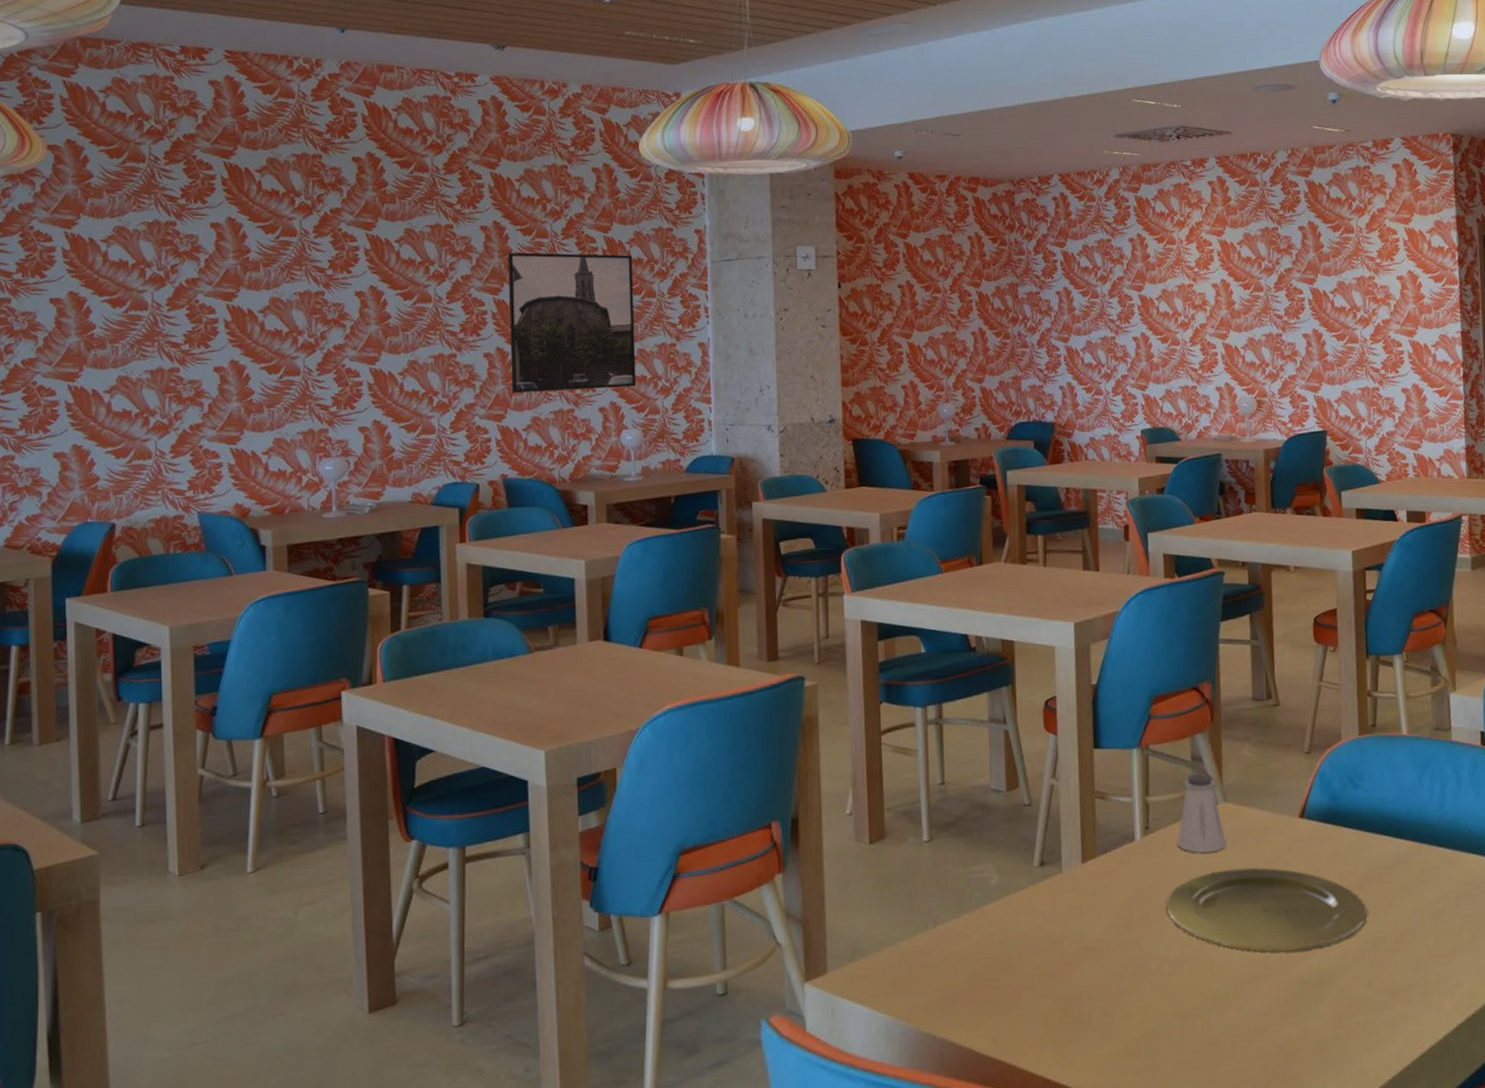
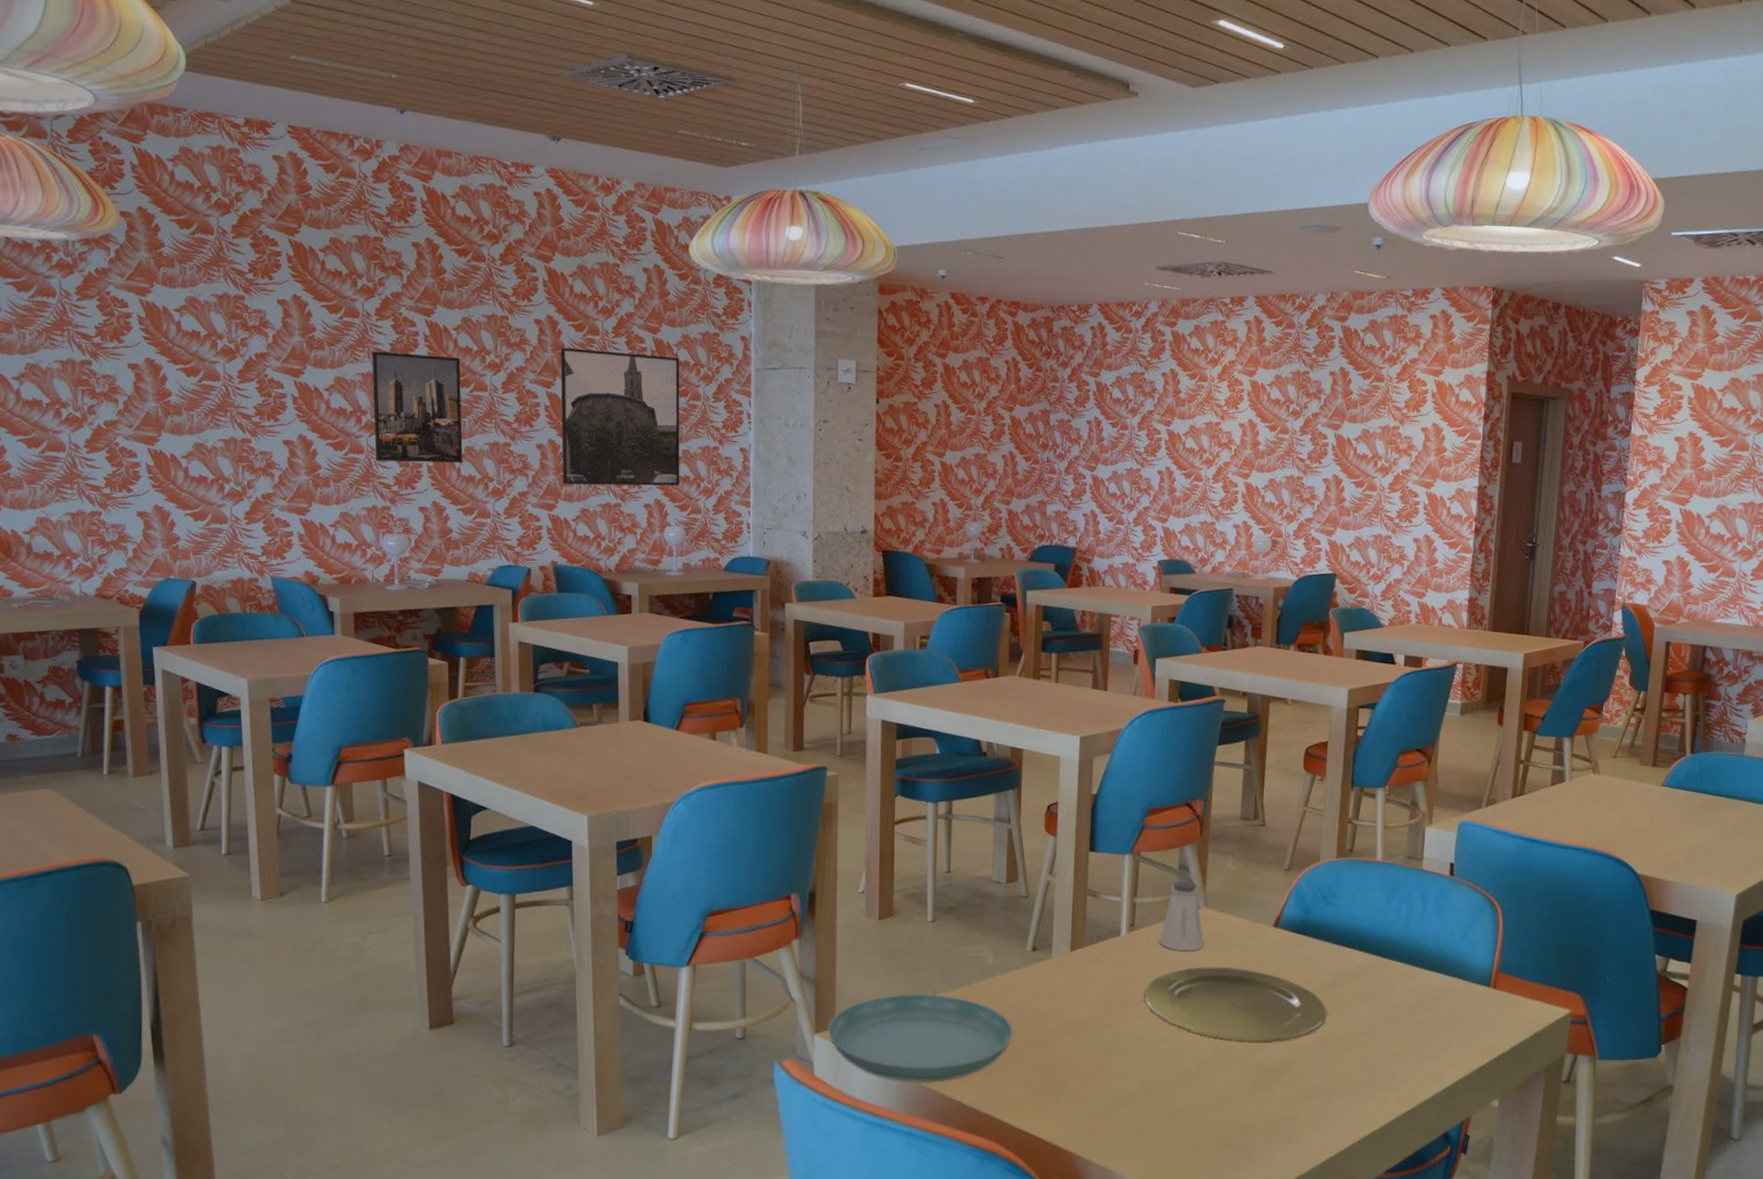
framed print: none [309,268,406,382] -> present [371,351,463,463]
saucer: none [819,924,1026,1031] -> present [827,994,1013,1083]

